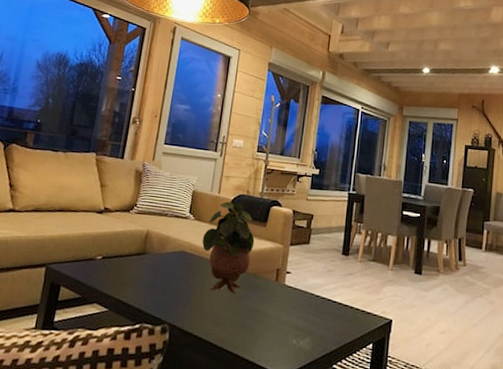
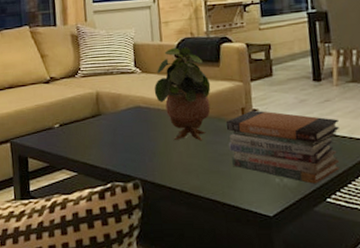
book stack: none [257,272,357,350] -> present [226,110,340,184]

